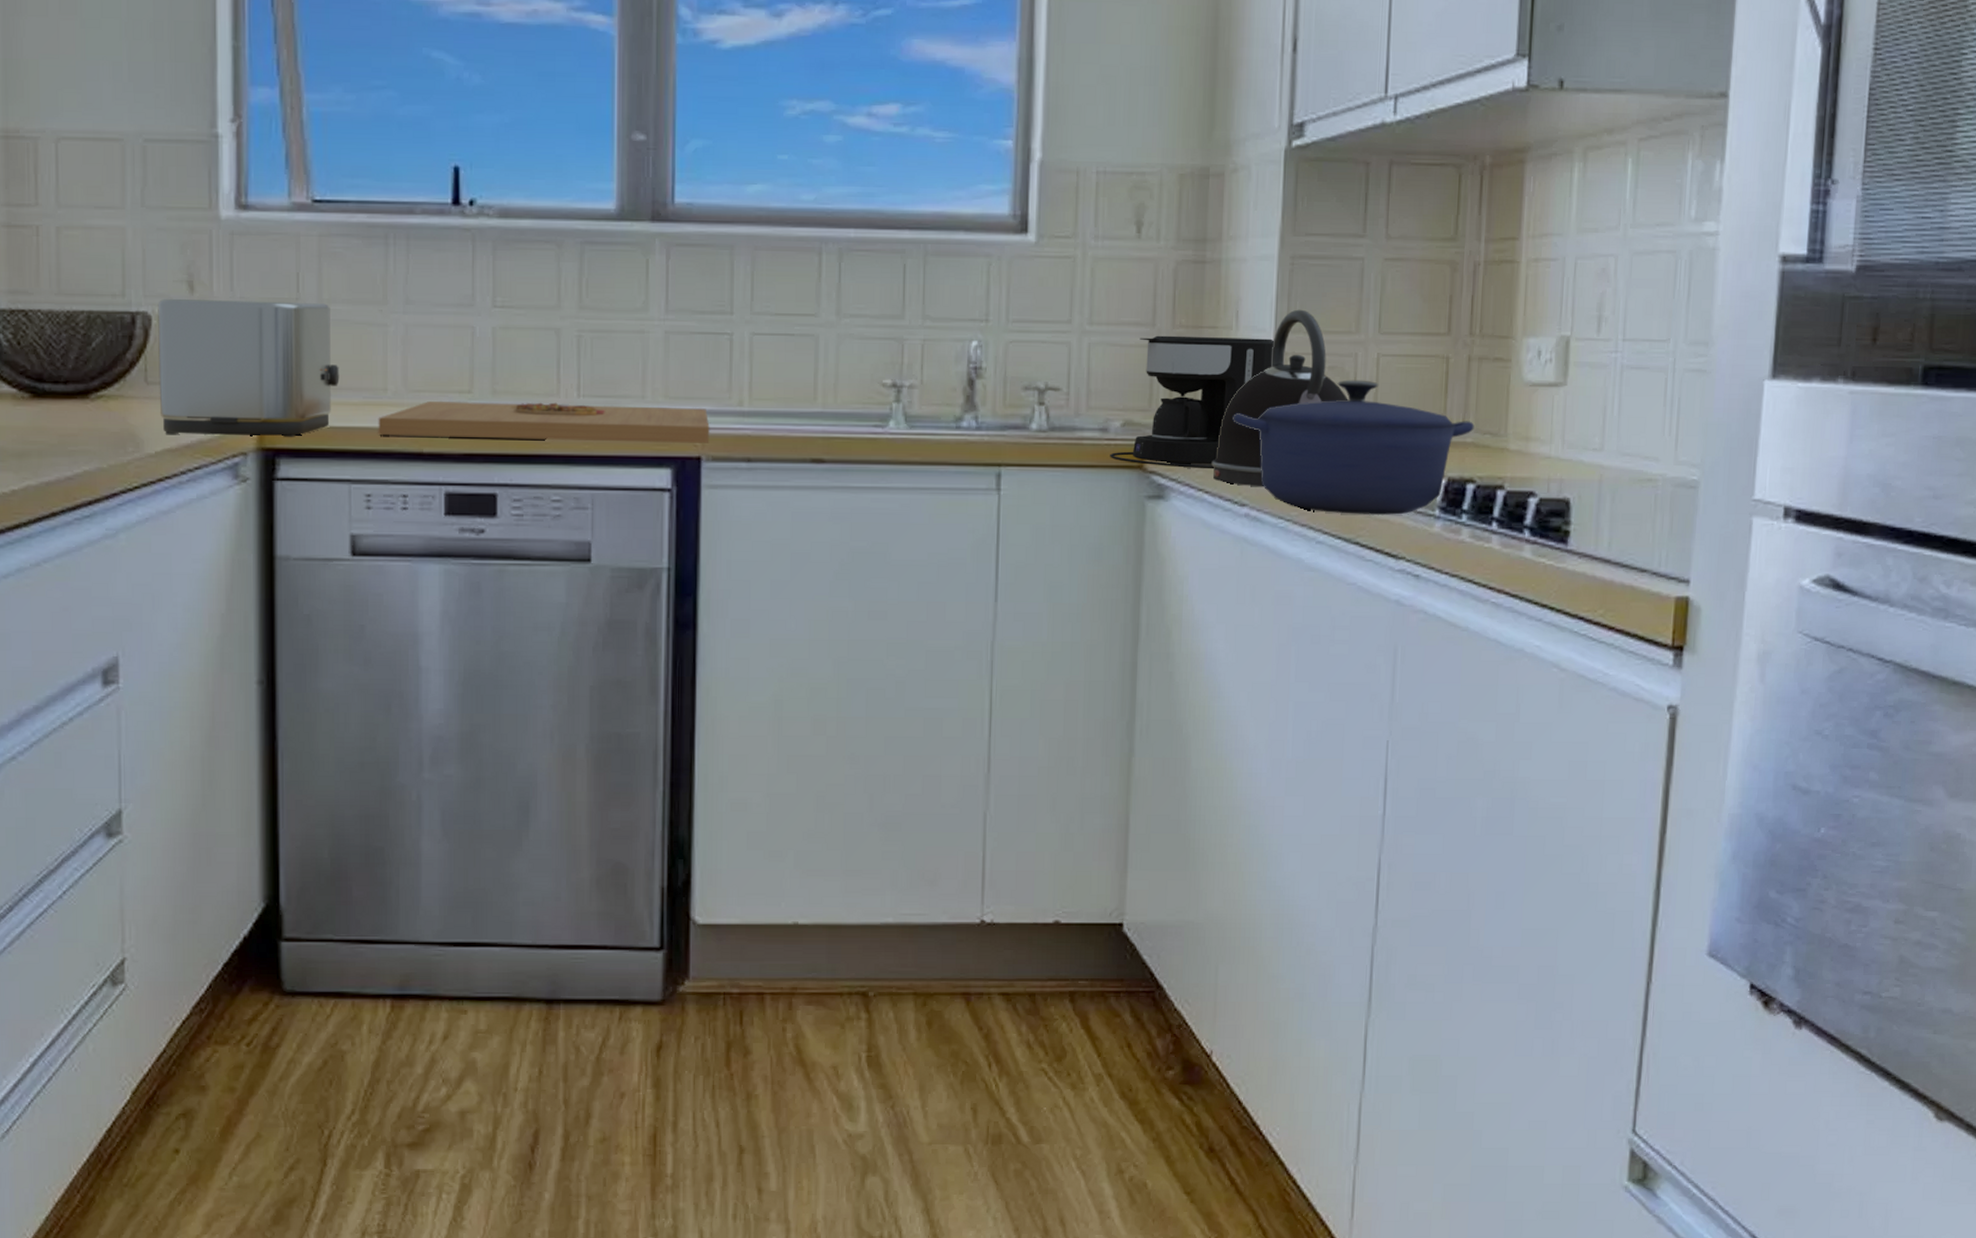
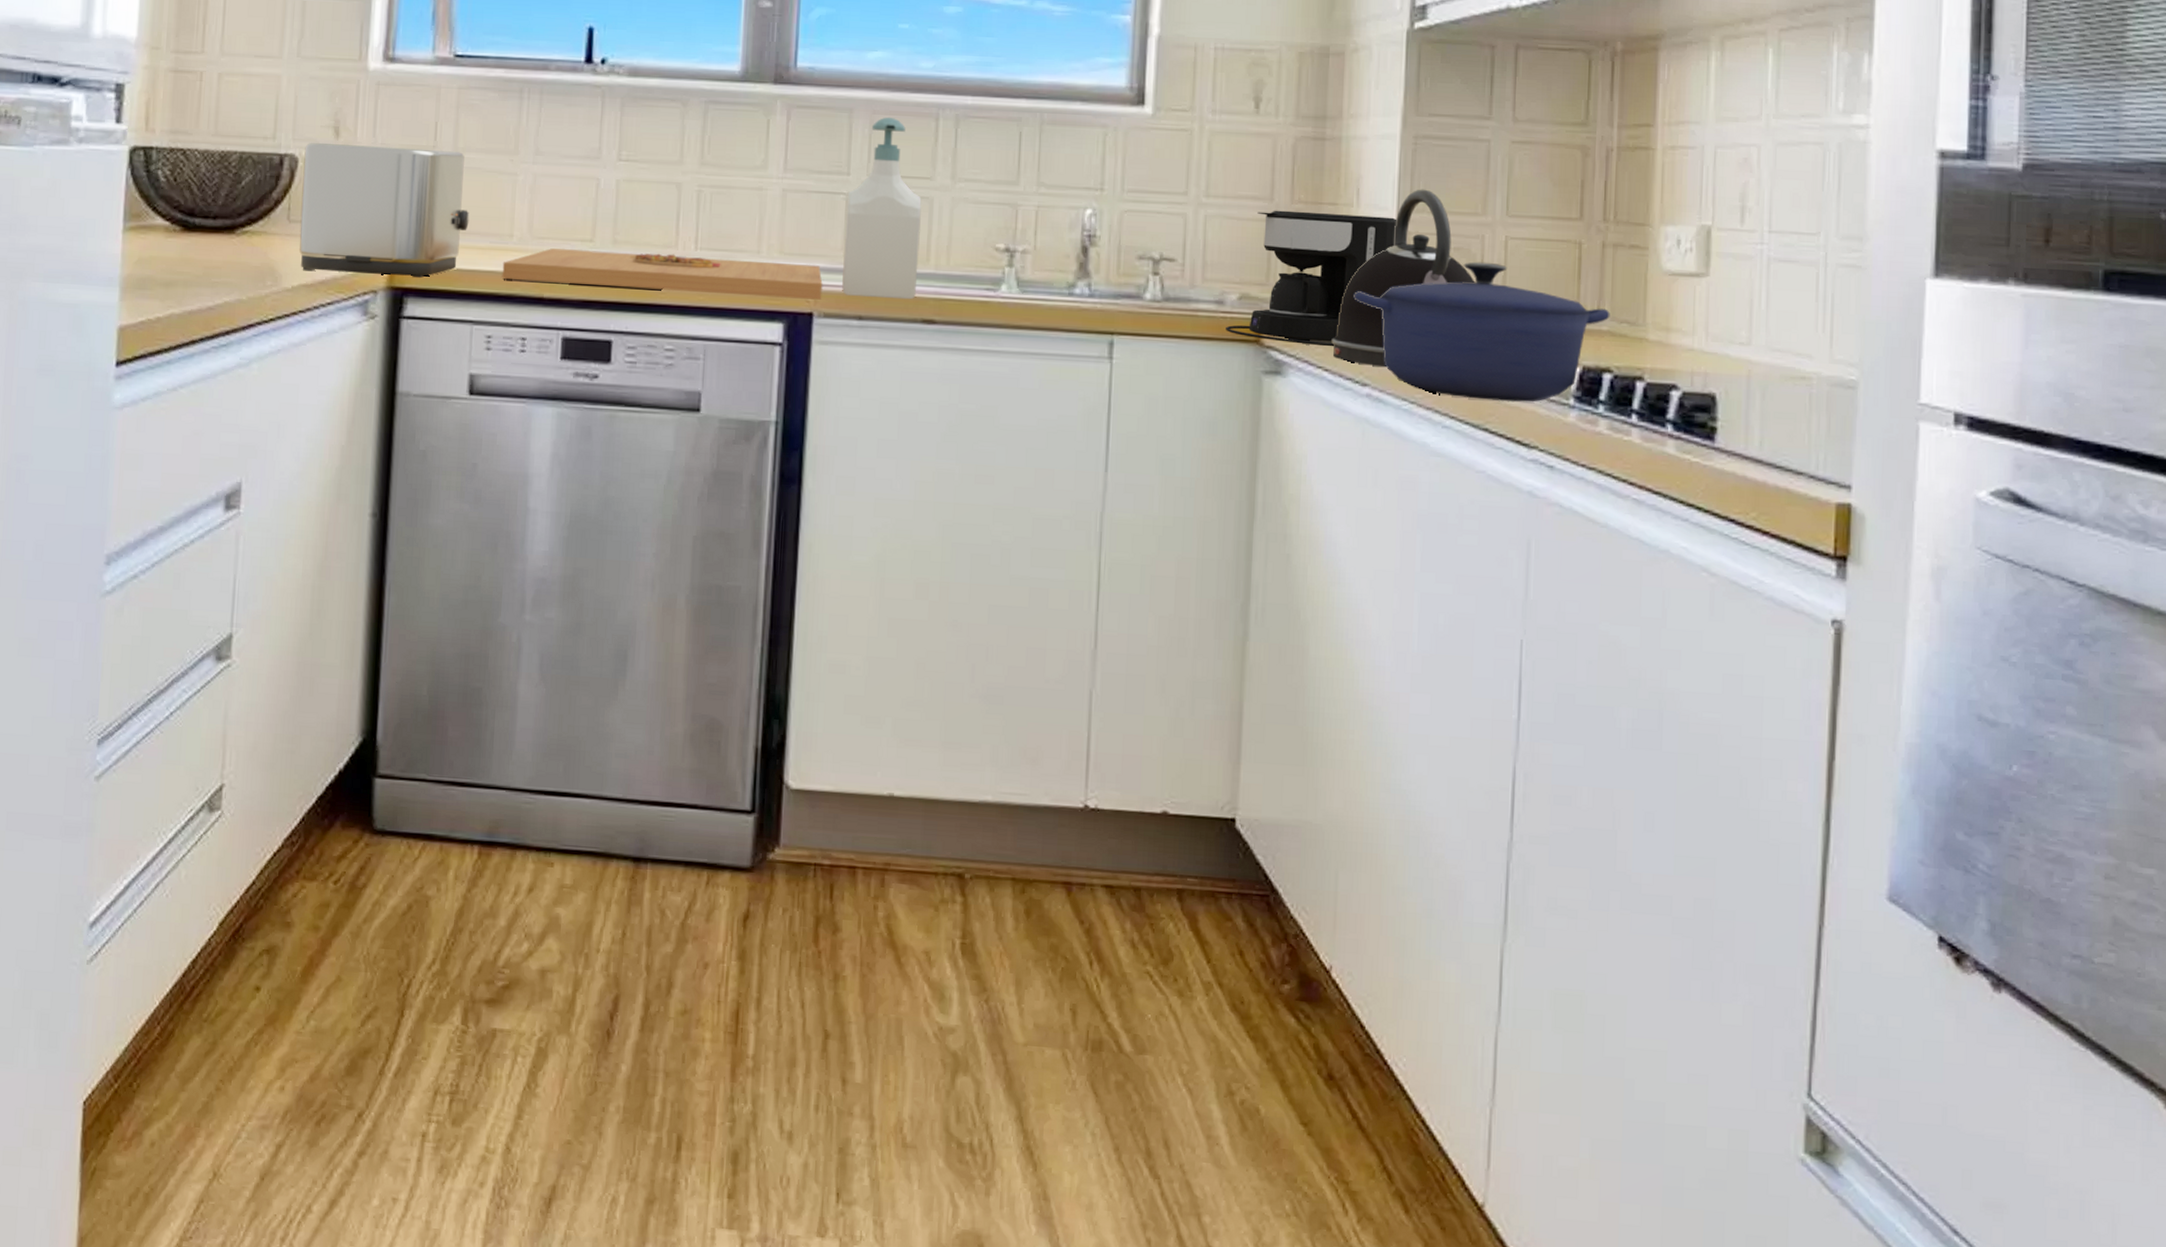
soap bottle: none [730,253,807,440] -> present [842,117,922,300]

